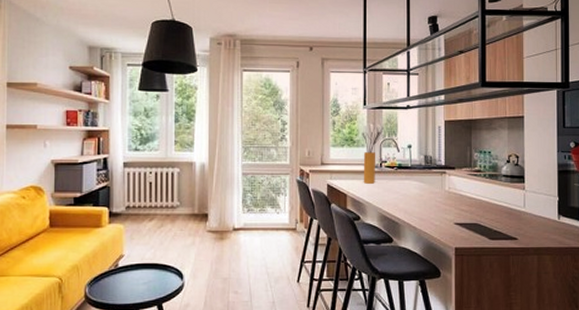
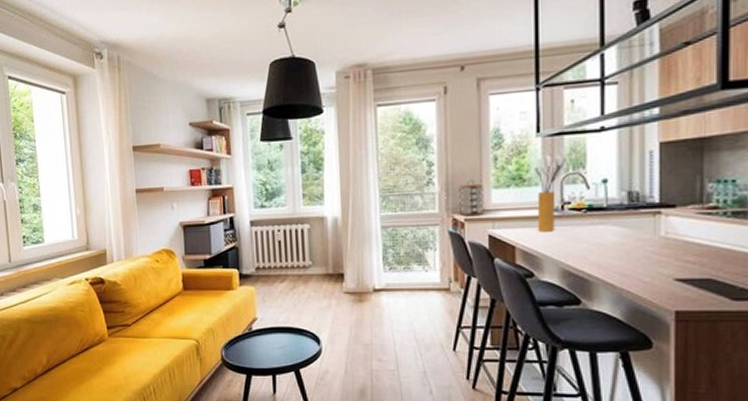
spice rack: none [305,138,325,168] -> present [457,179,484,217]

